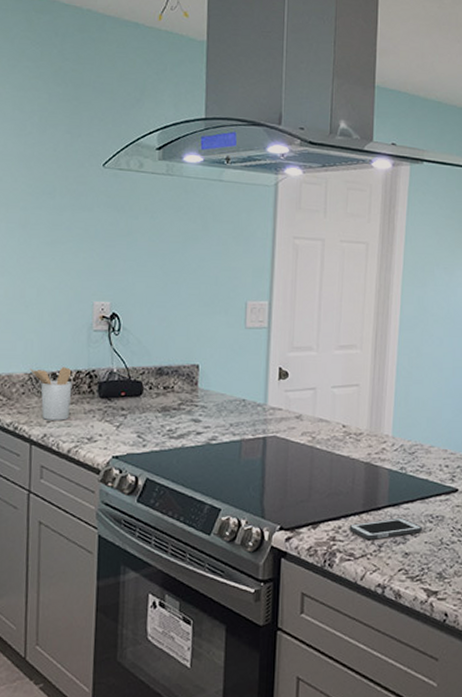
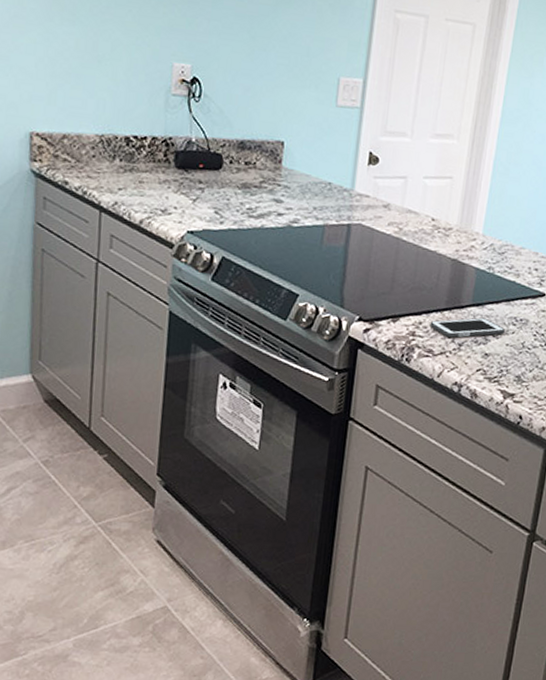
utensil holder: present [29,367,73,420] -> none [100,130,147,189]

